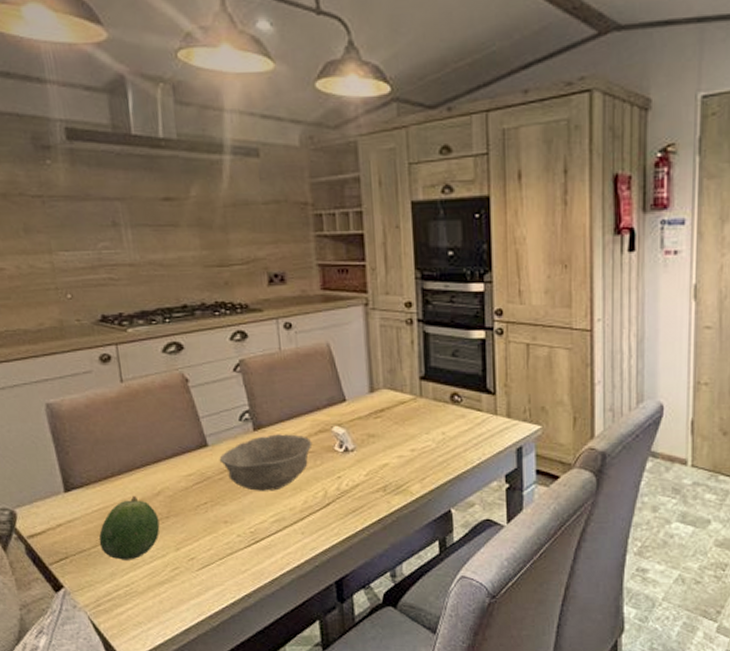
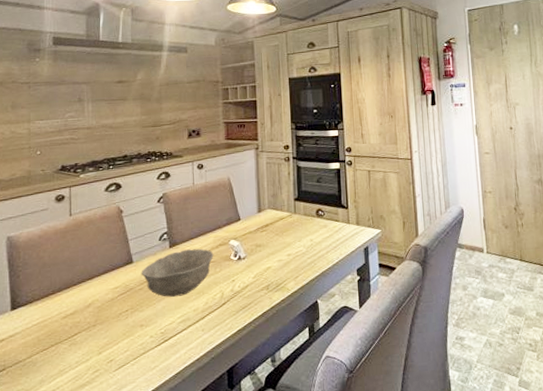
fruit: present [98,495,160,560] -> none [34,309,87,368]

